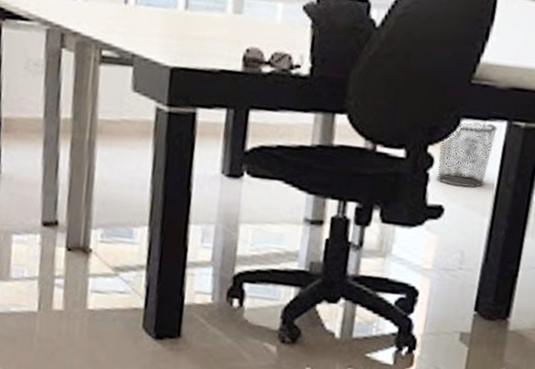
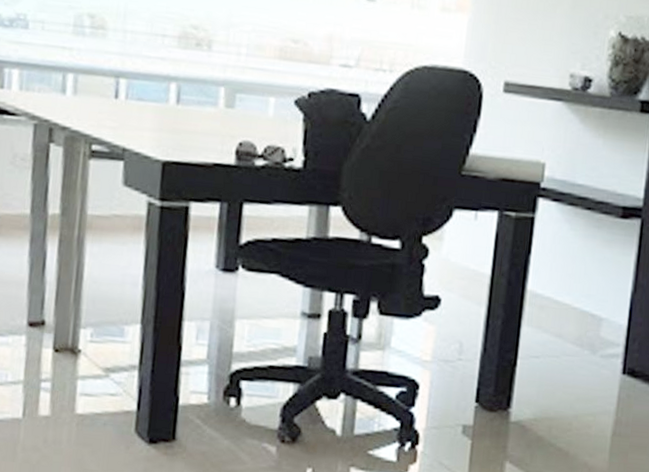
waste bin: present [436,121,498,188] -> none [432,211,489,278]

